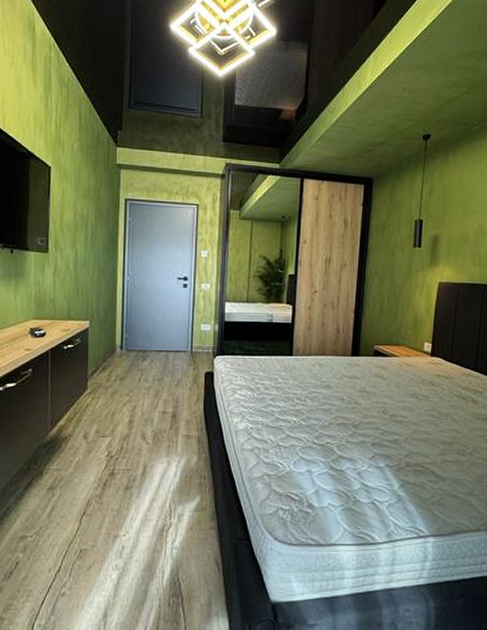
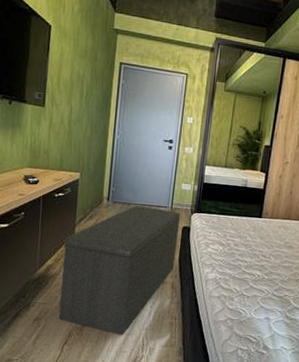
bench: none [74,351,202,501] -> present [58,205,181,335]

